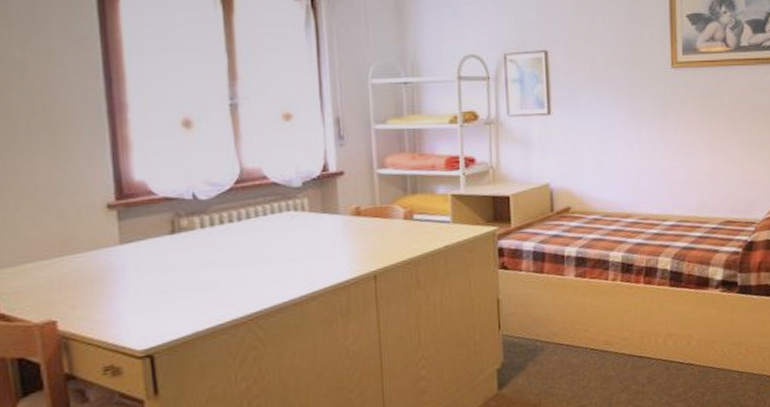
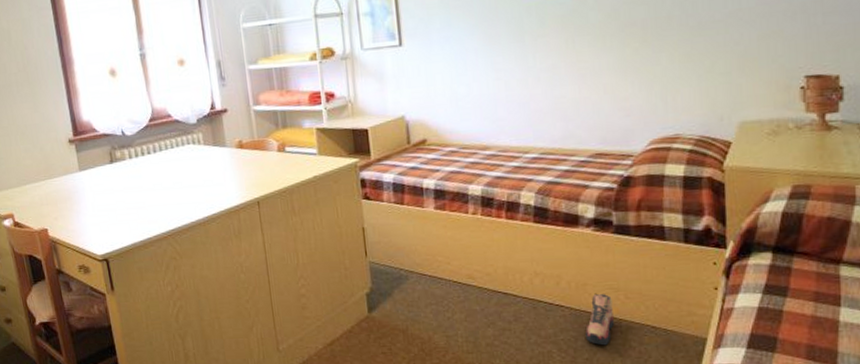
shoe: none [712,349,736,399] -> present [586,293,614,346]

